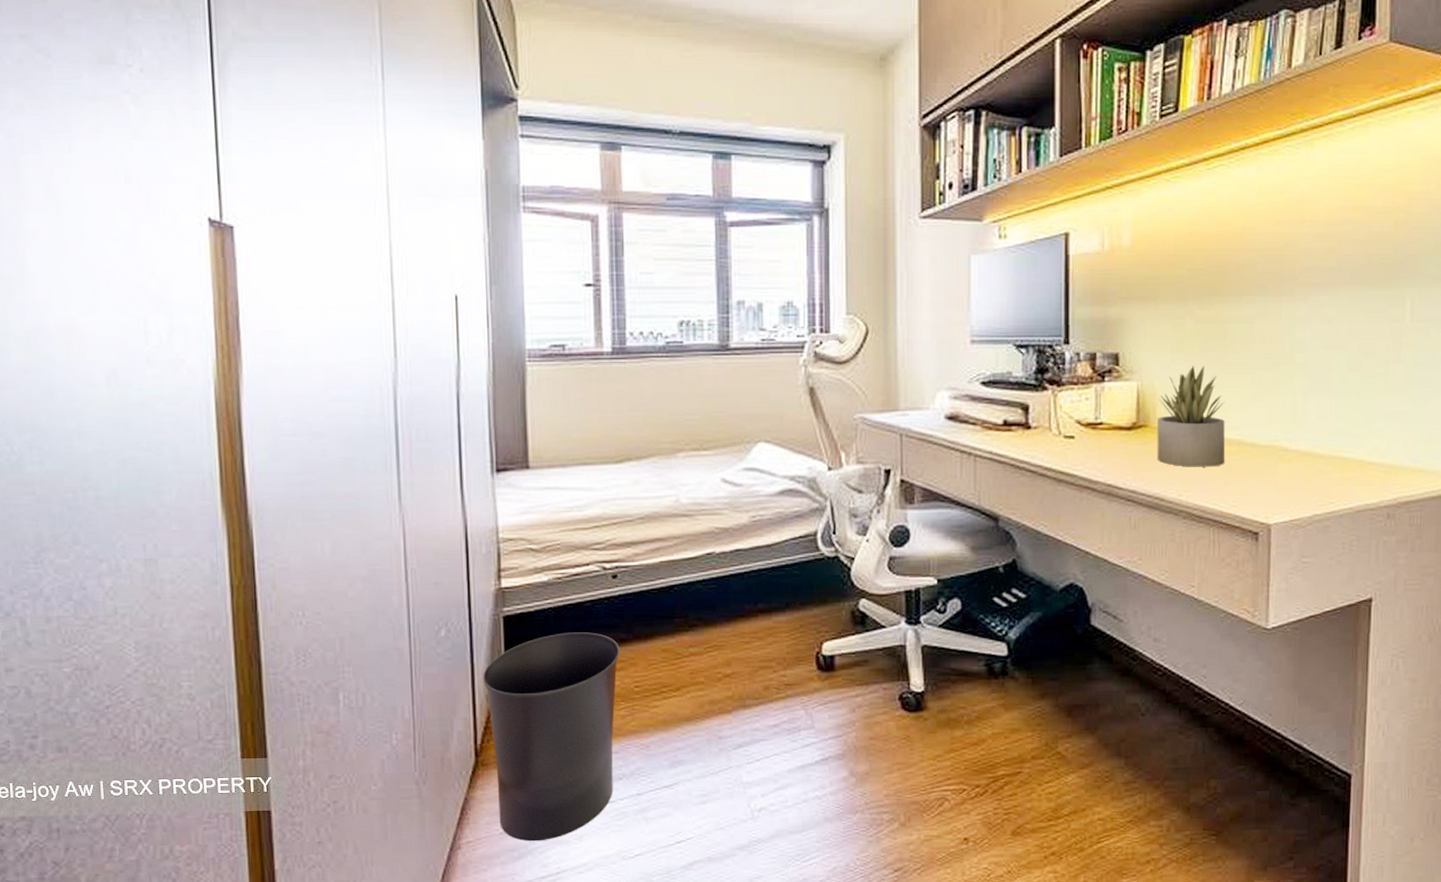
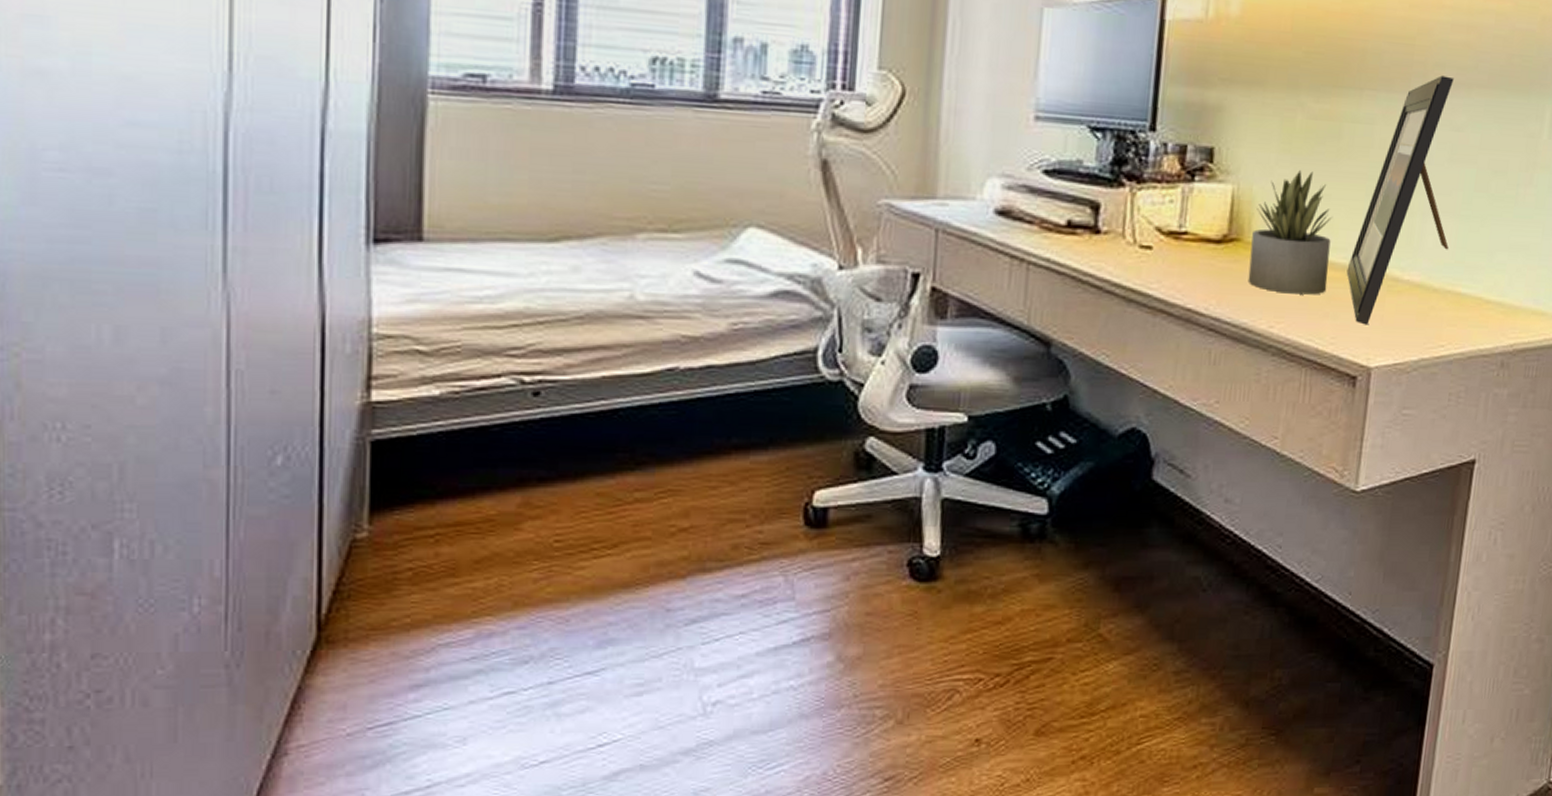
waste bin: present [483,632,620,842] -> none [335,466,537,745]
picture frame: none [1241,278,1329,489] -> present [1346,75,1454,325]

